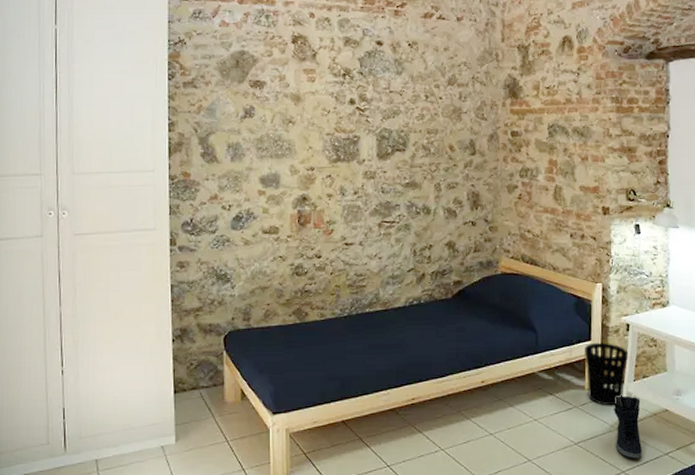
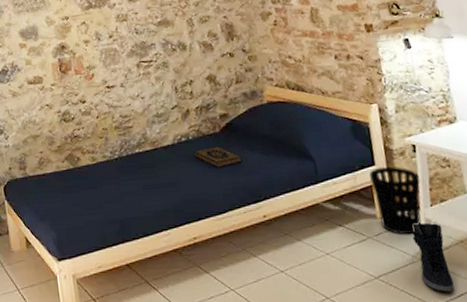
hardback book: none [424,312,469,333] -> present [194,147,242,168]

